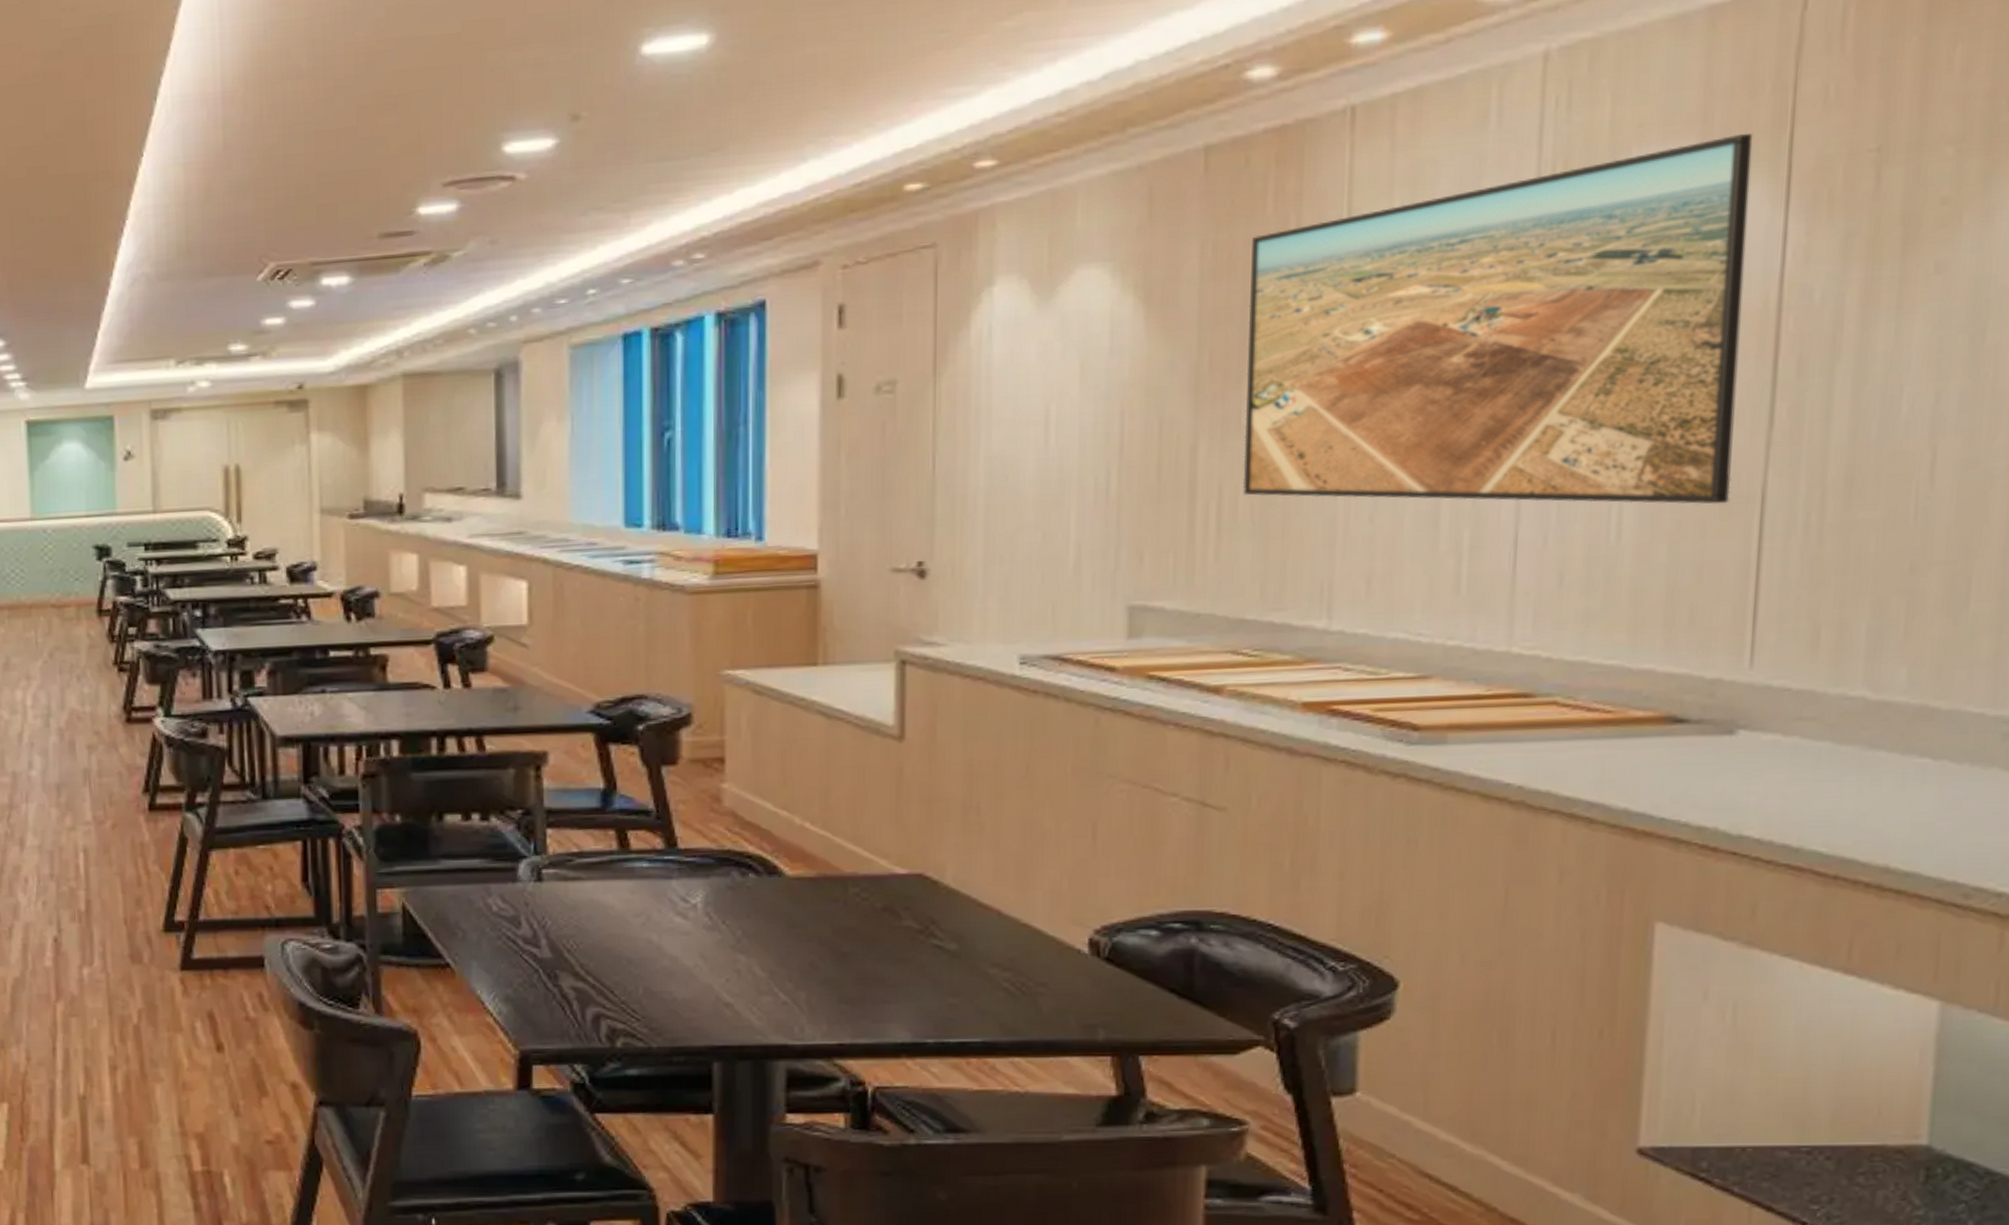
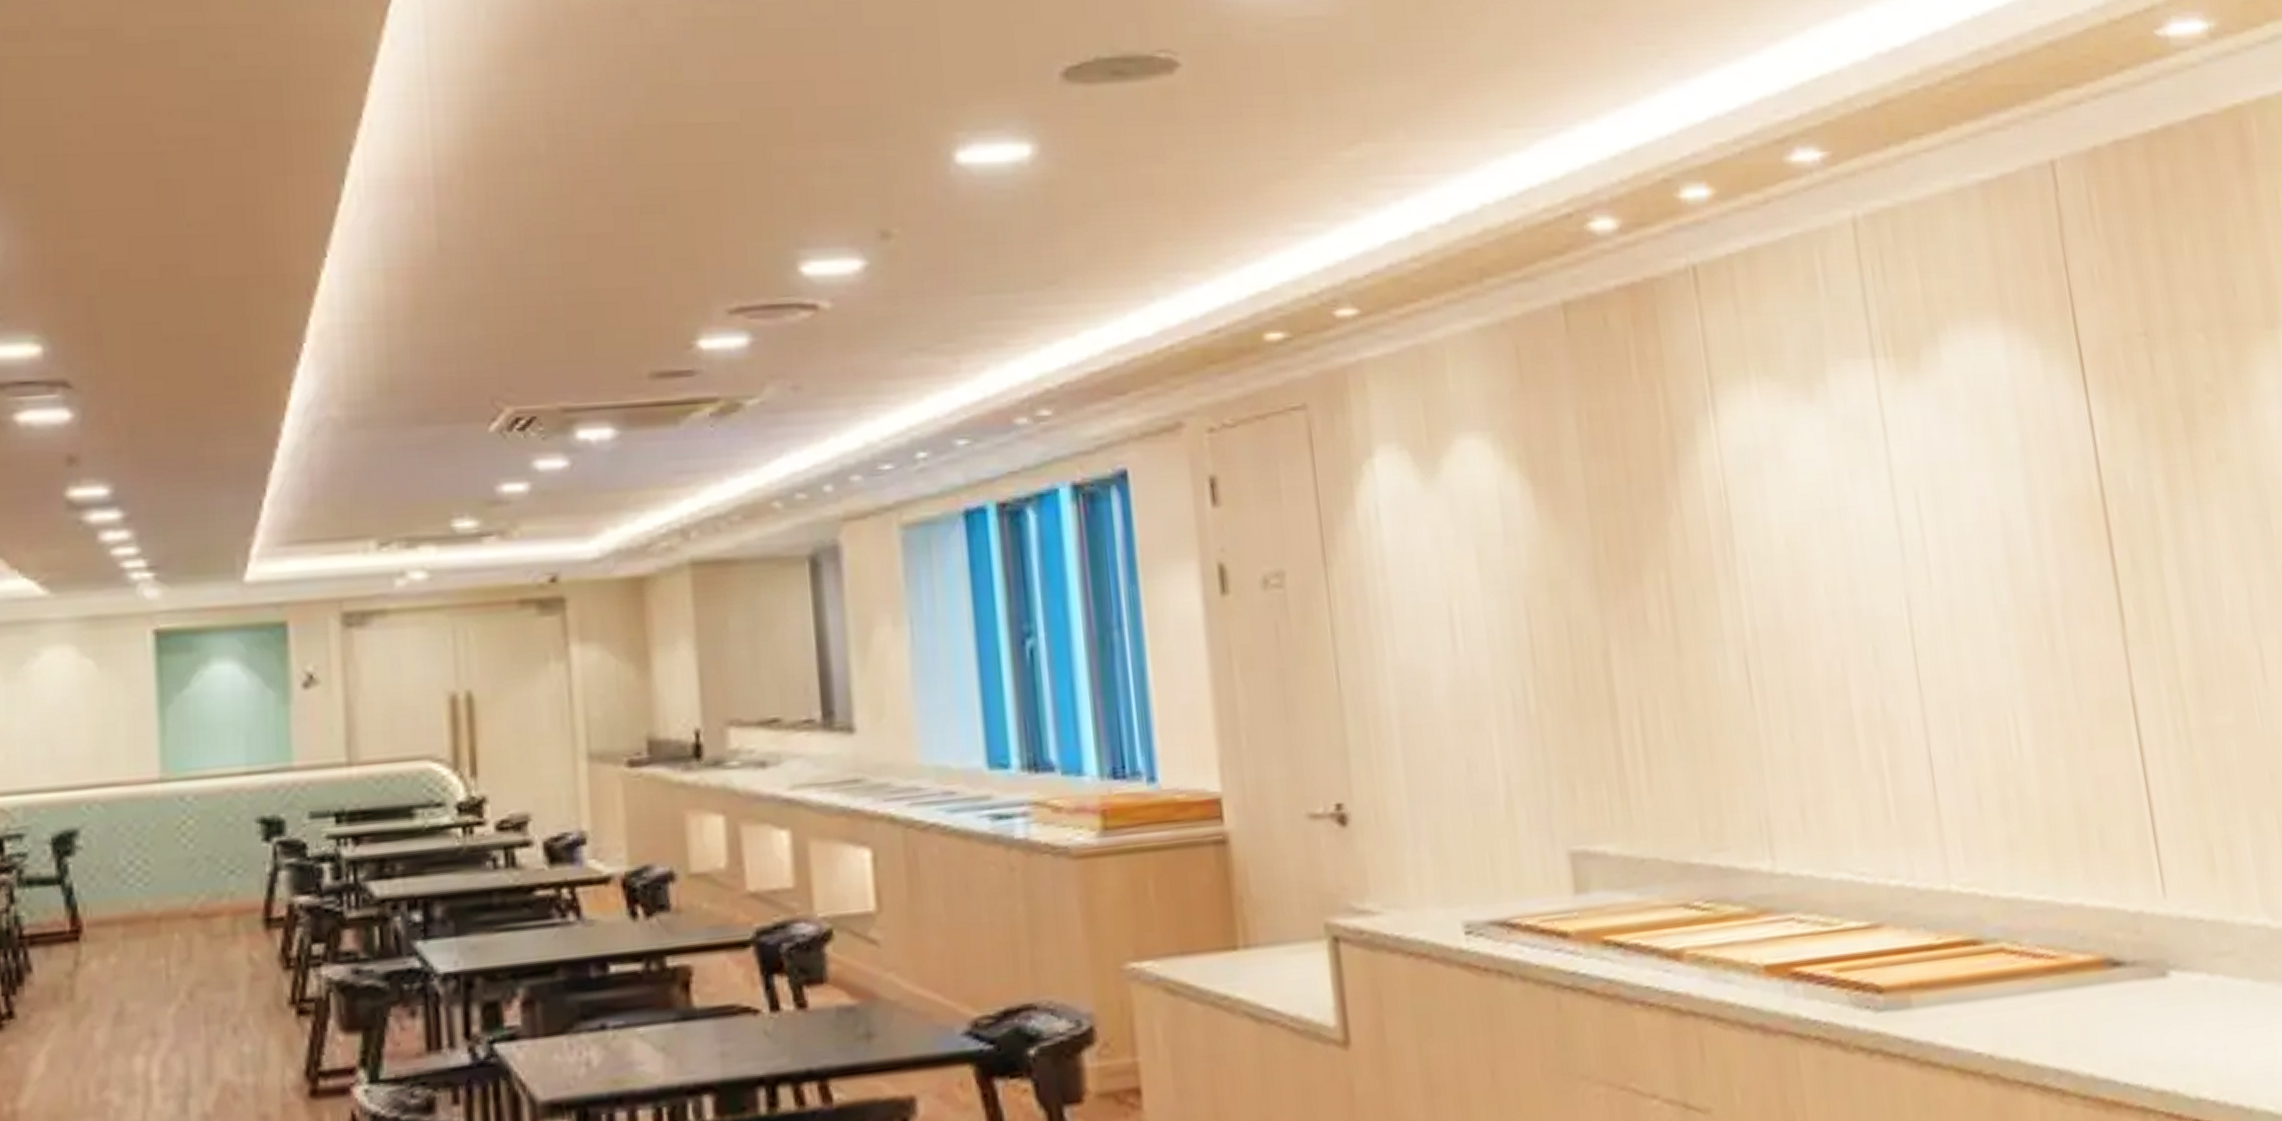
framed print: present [1242,132,1753,504] -> none [1624,312,2107,711]

